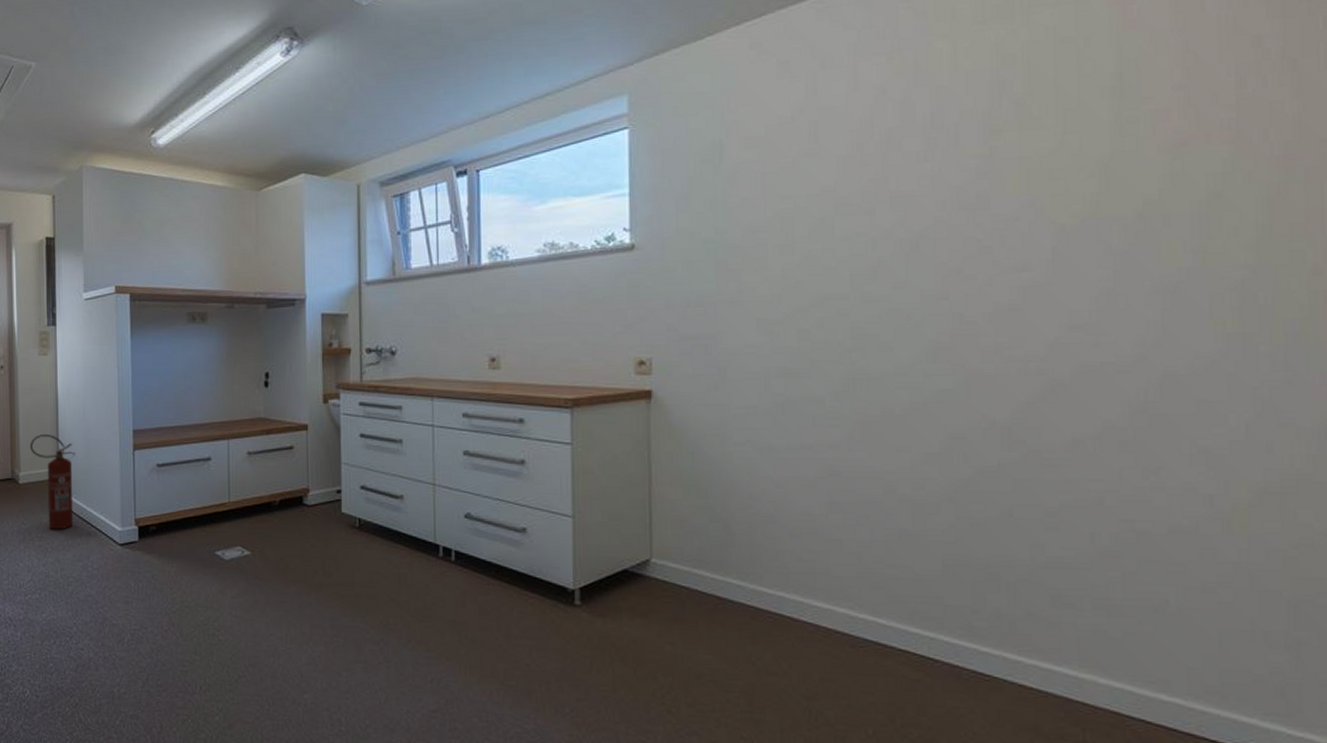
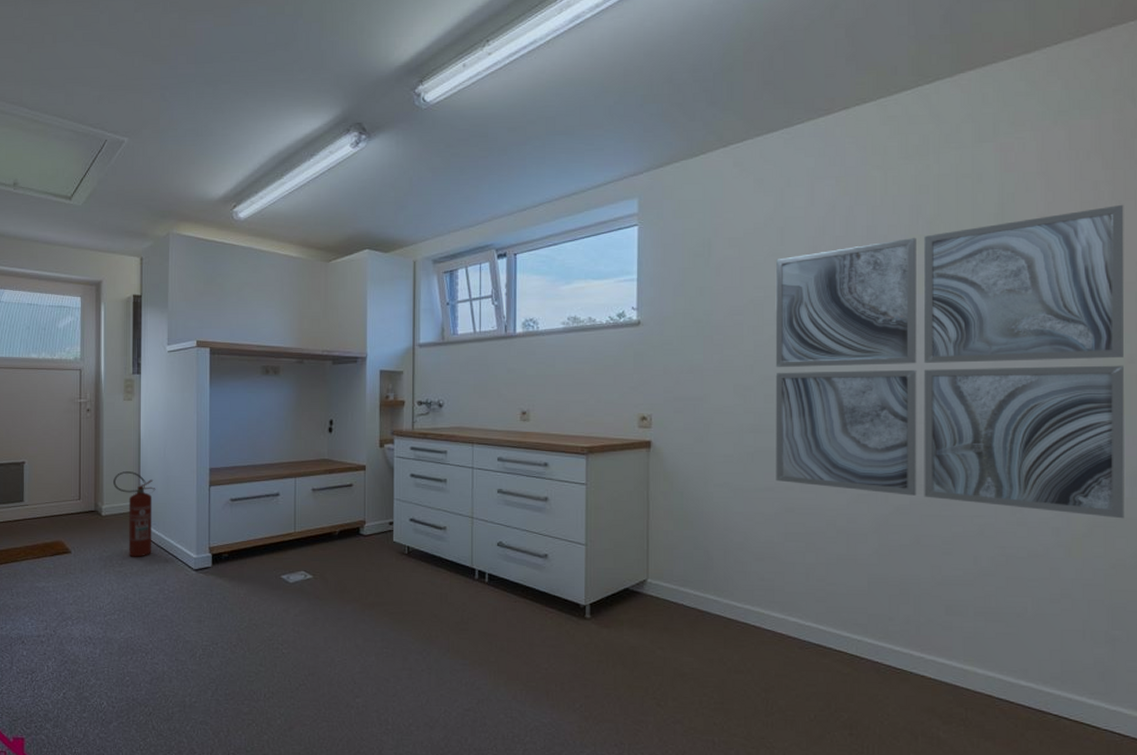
wall art: none [808,63,1311,483] -> present [775,204,1125,519]

